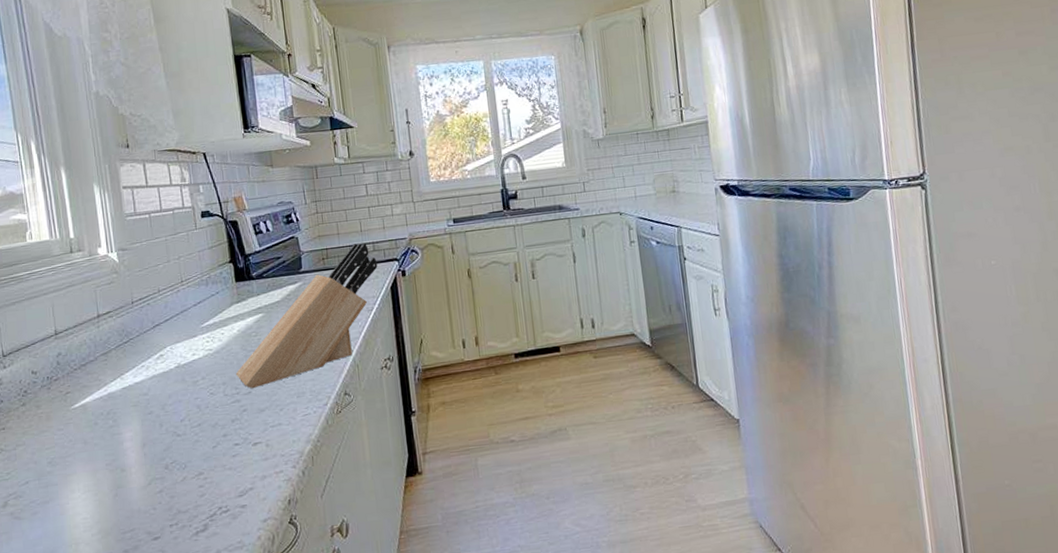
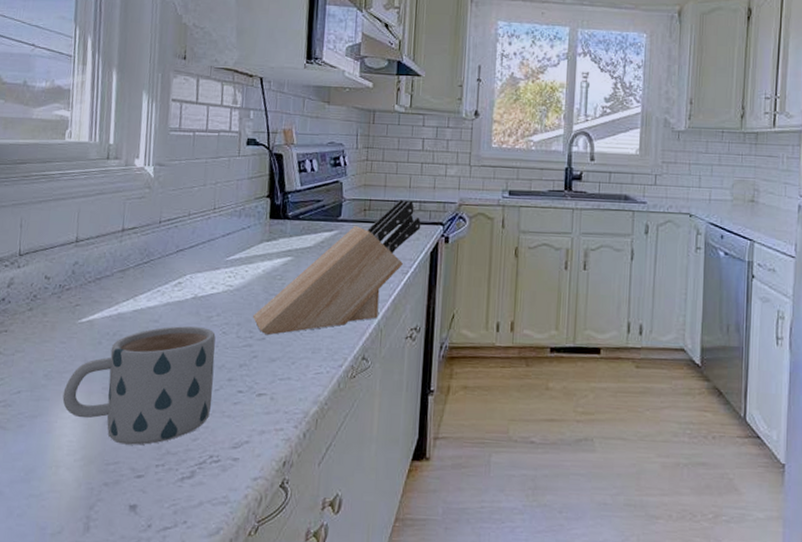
mug: none [69,392,212,513] -> present [62,326,216,446]

